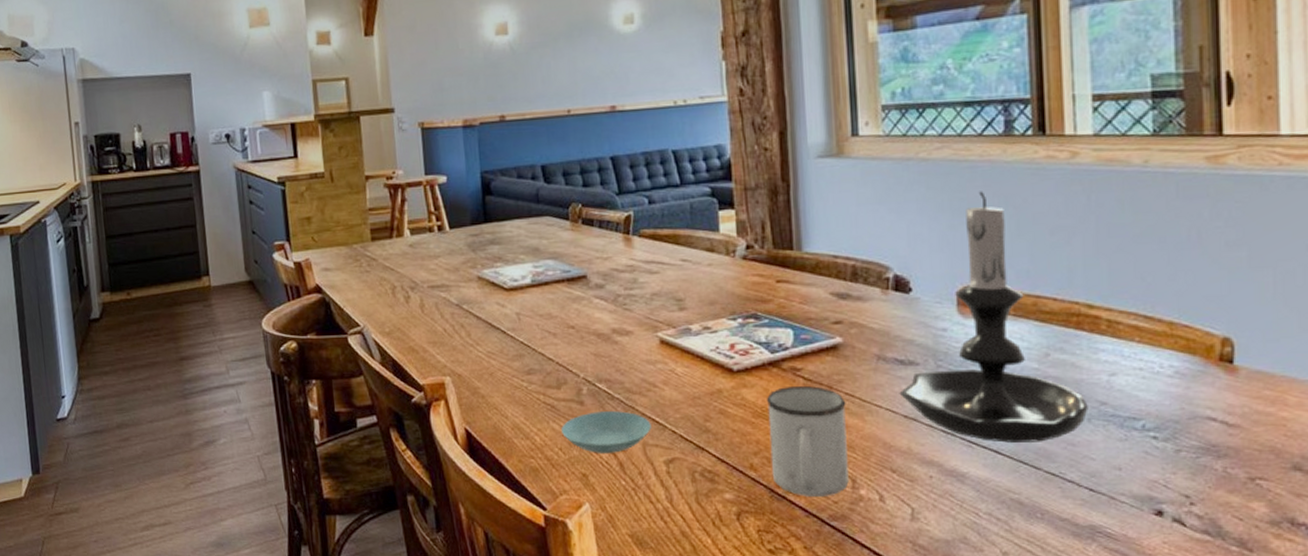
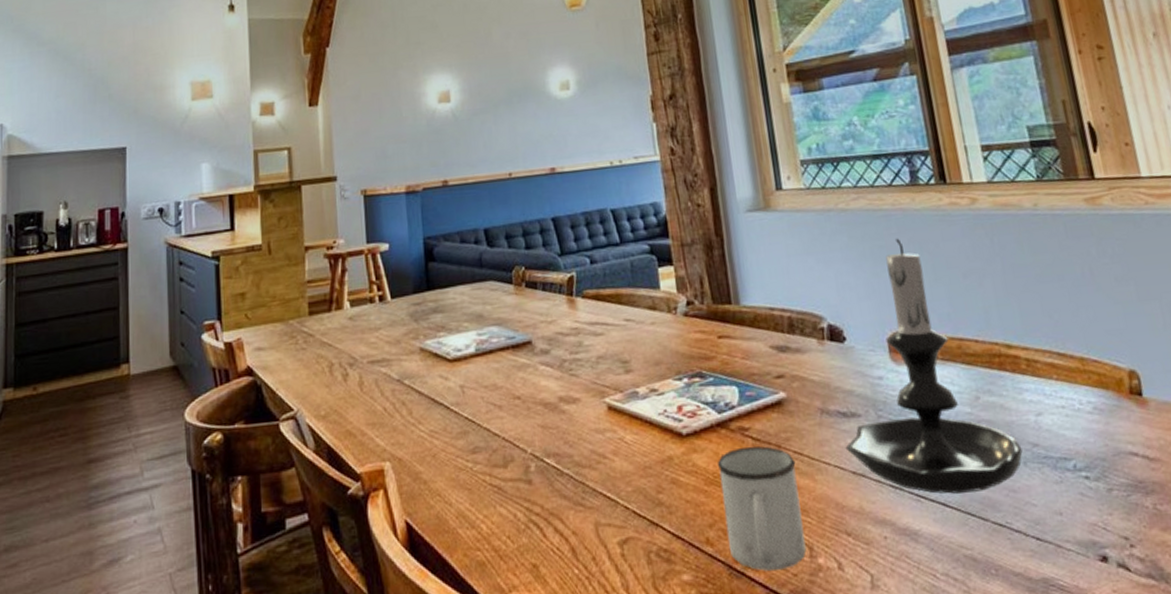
saucer: present [561,411,651,453] -> none [509,488,603,539]

